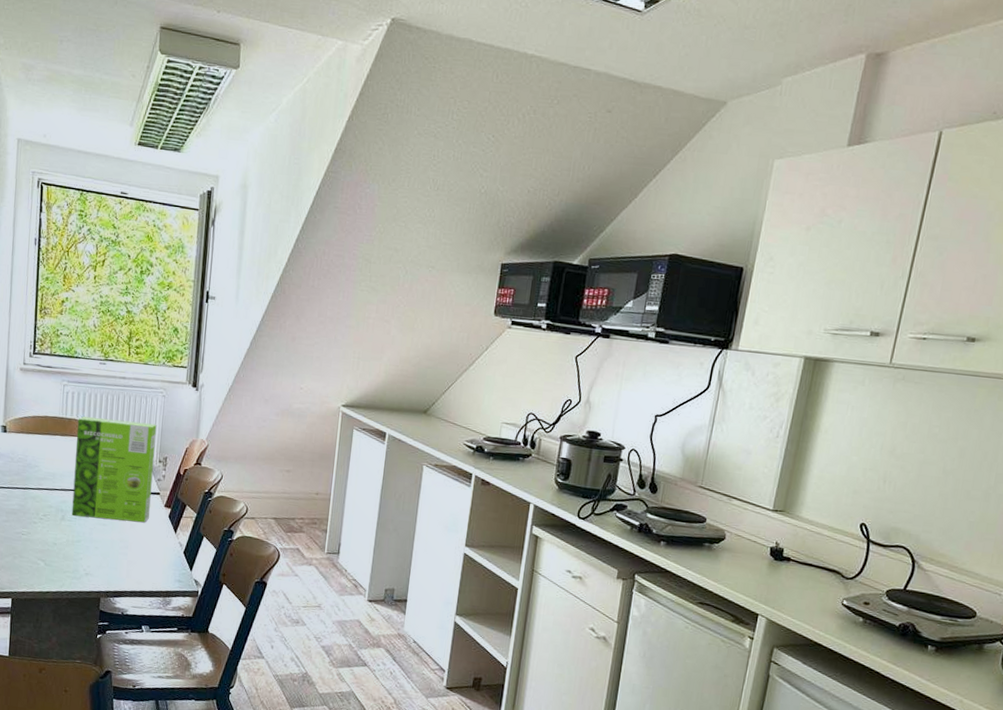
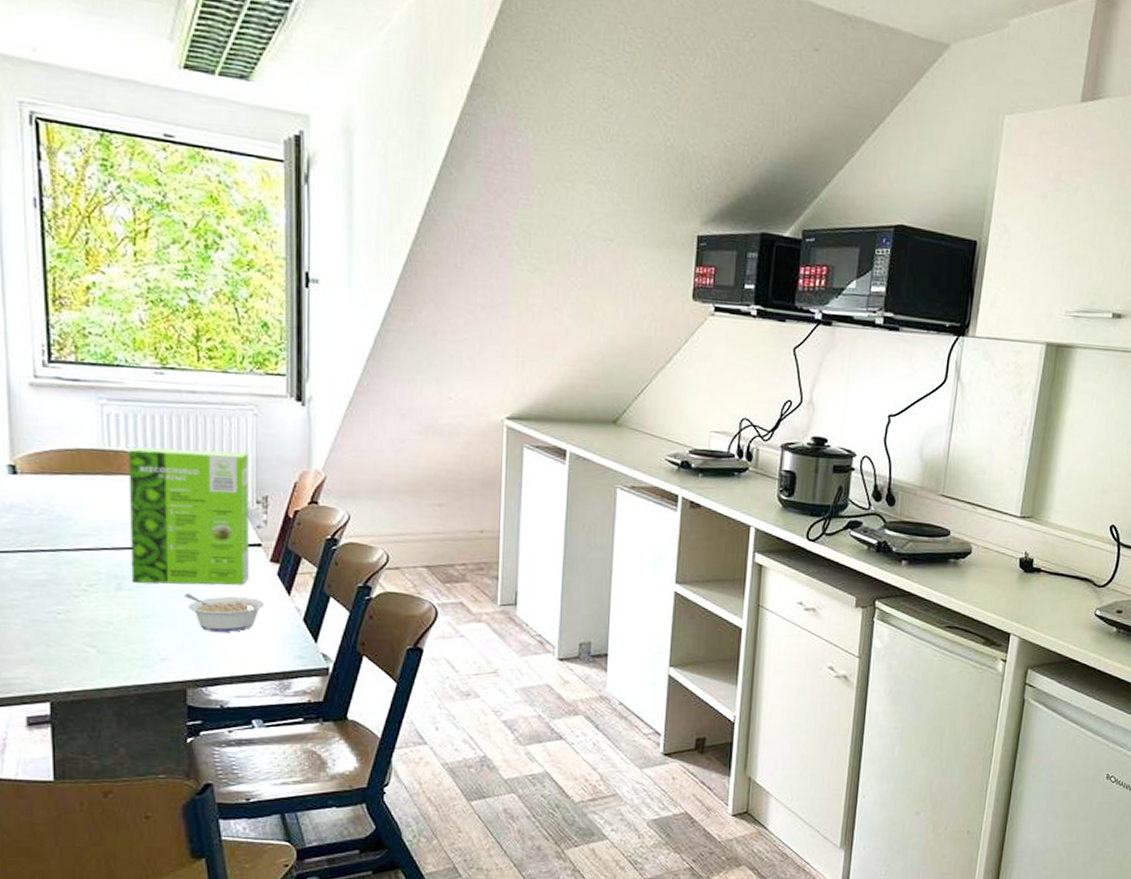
legume: none [105,526,159,558] -> present [185,594,265,632]

